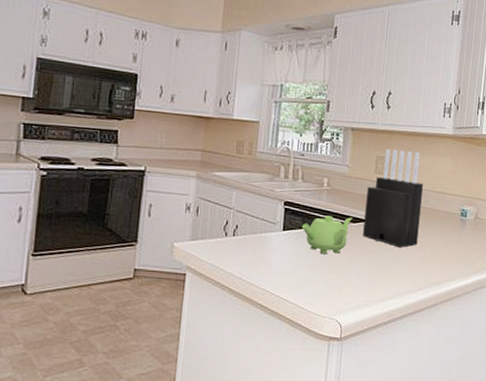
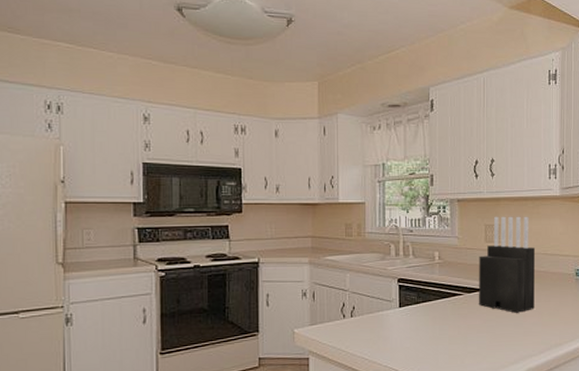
teapot: present [302,215,353,254] -> none [418,288,467,327]

